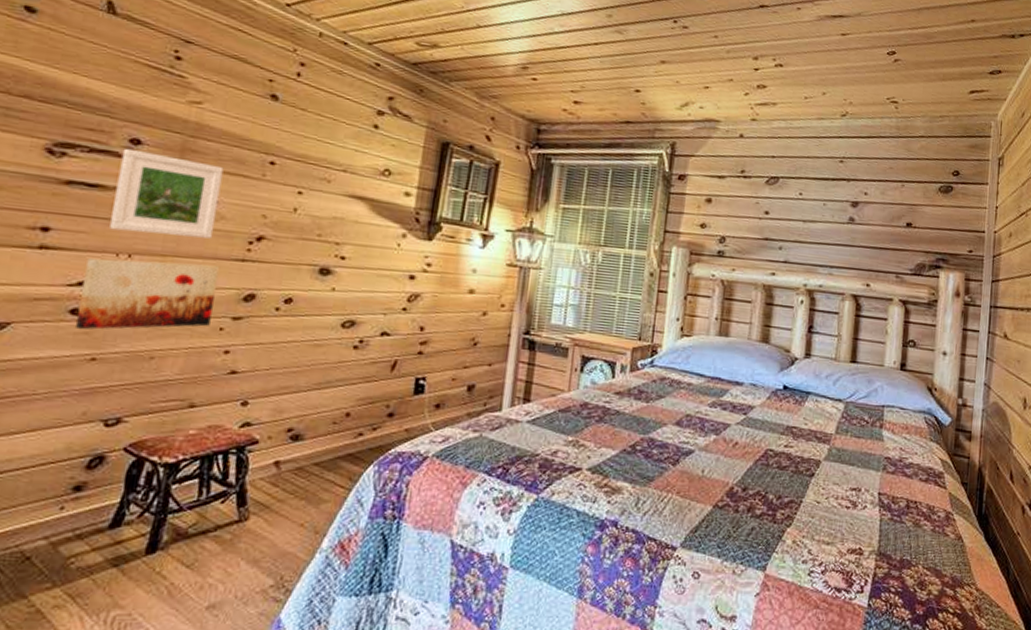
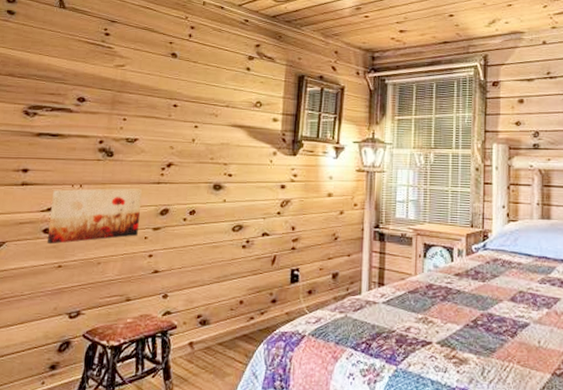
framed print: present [109,148,224,239] -> none [67,105,142,168]

